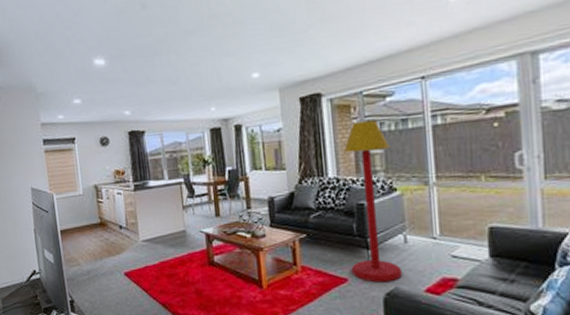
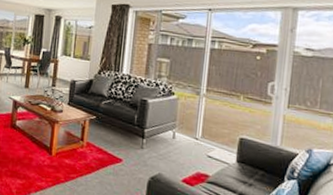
floor lamp: present [344,120,402,283] -> none [126,33,175,169]

